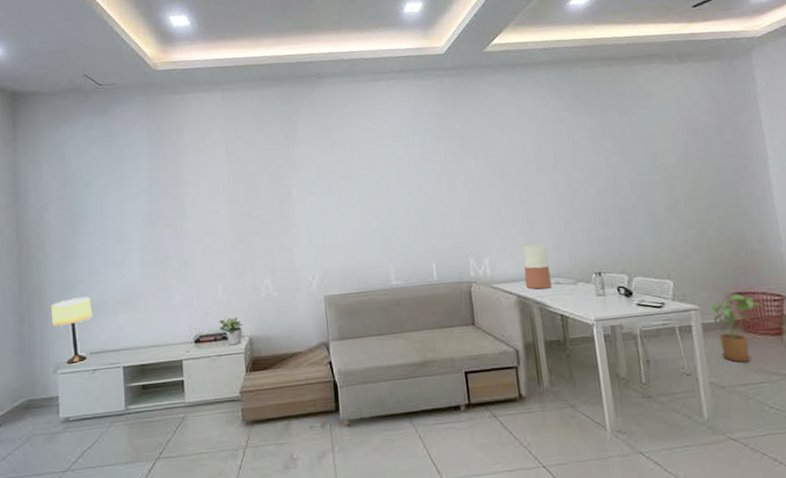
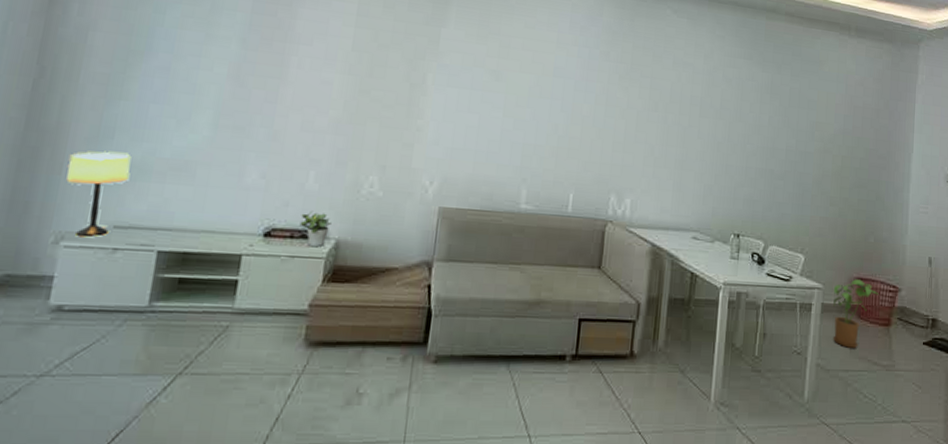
vase: present [522,244,552,290] -> none [662,192,692,242]

